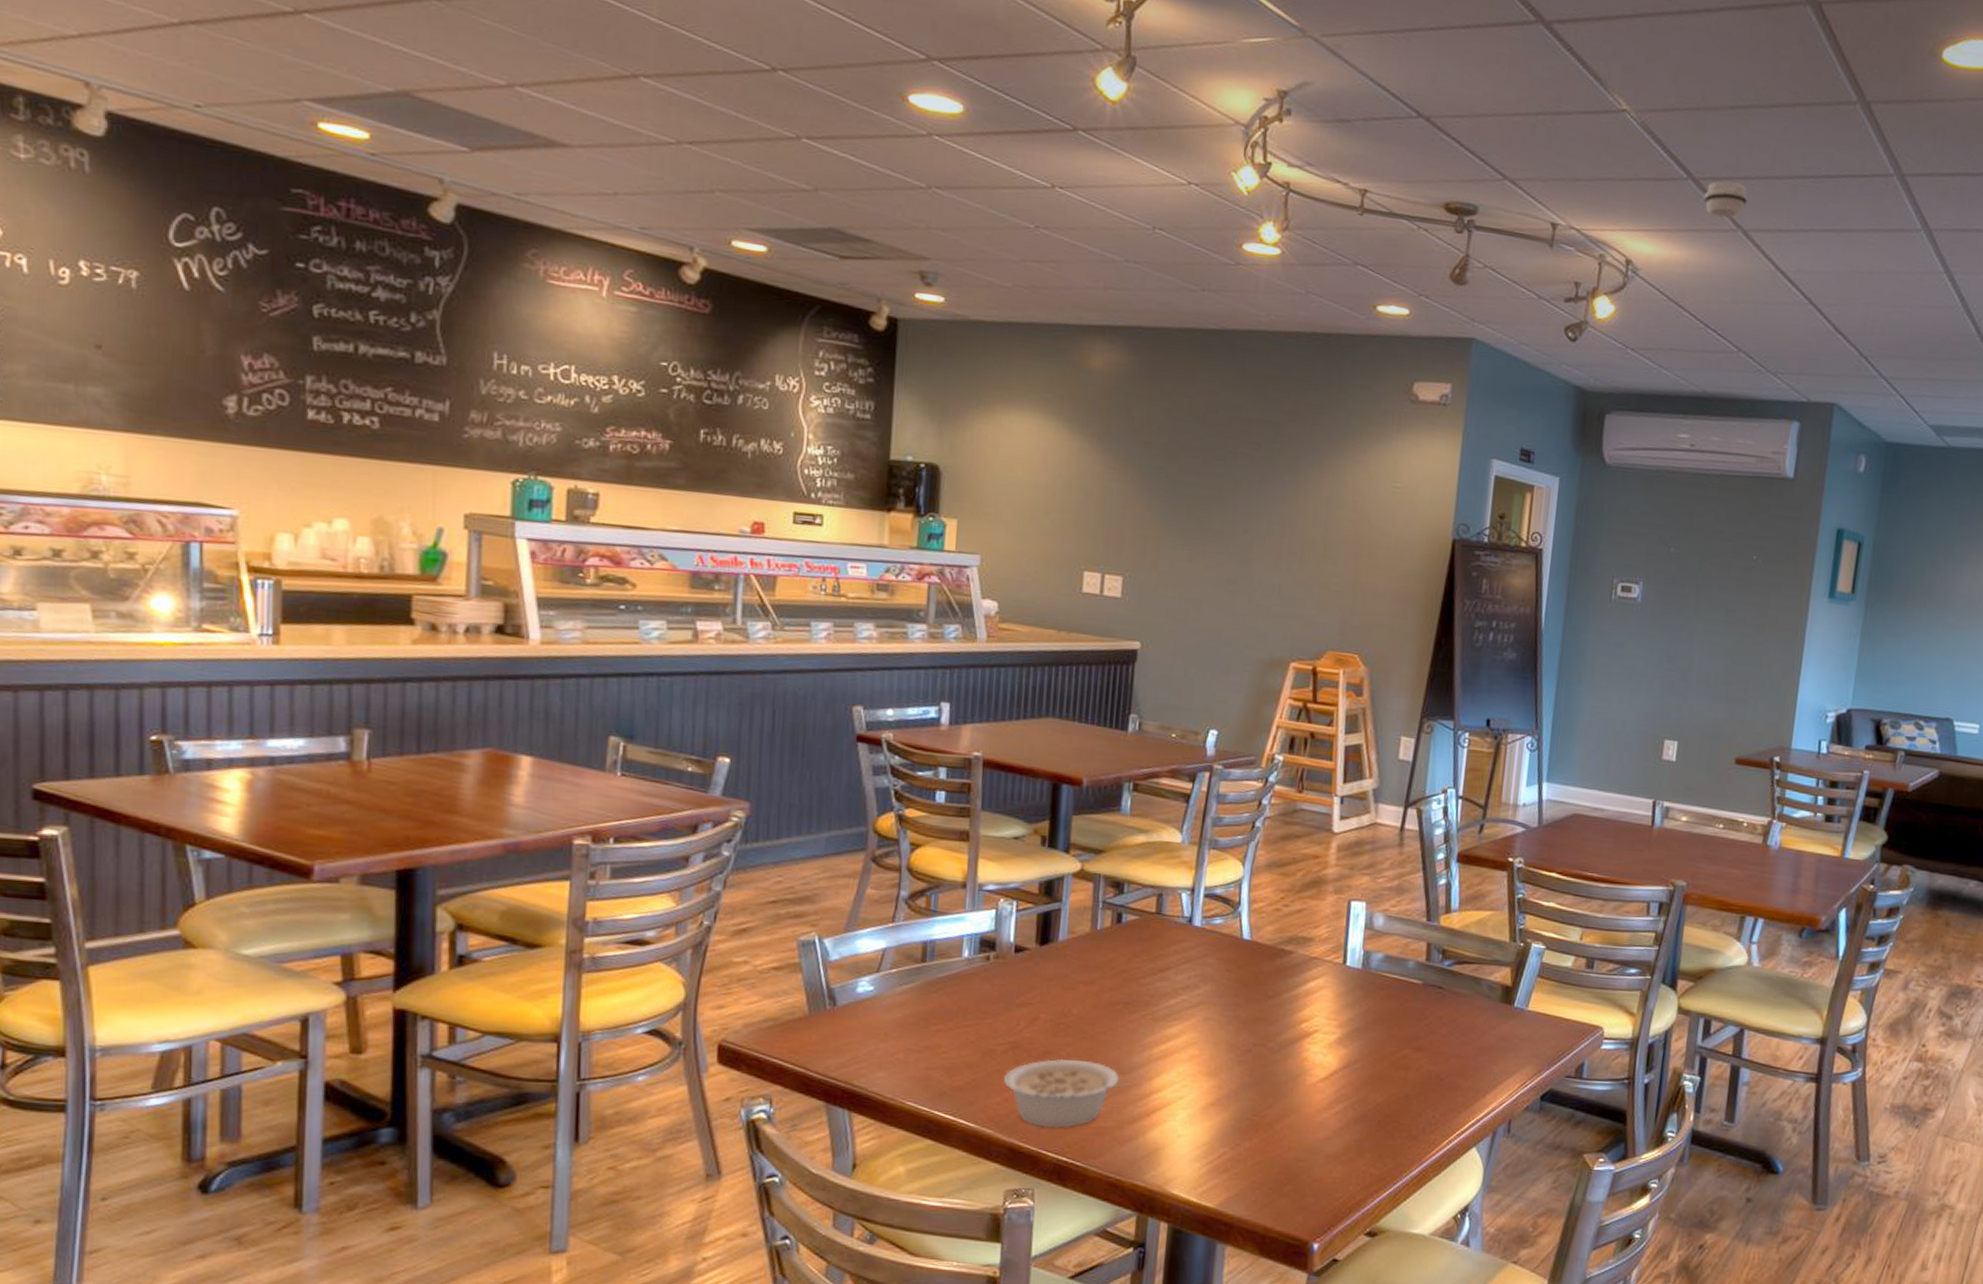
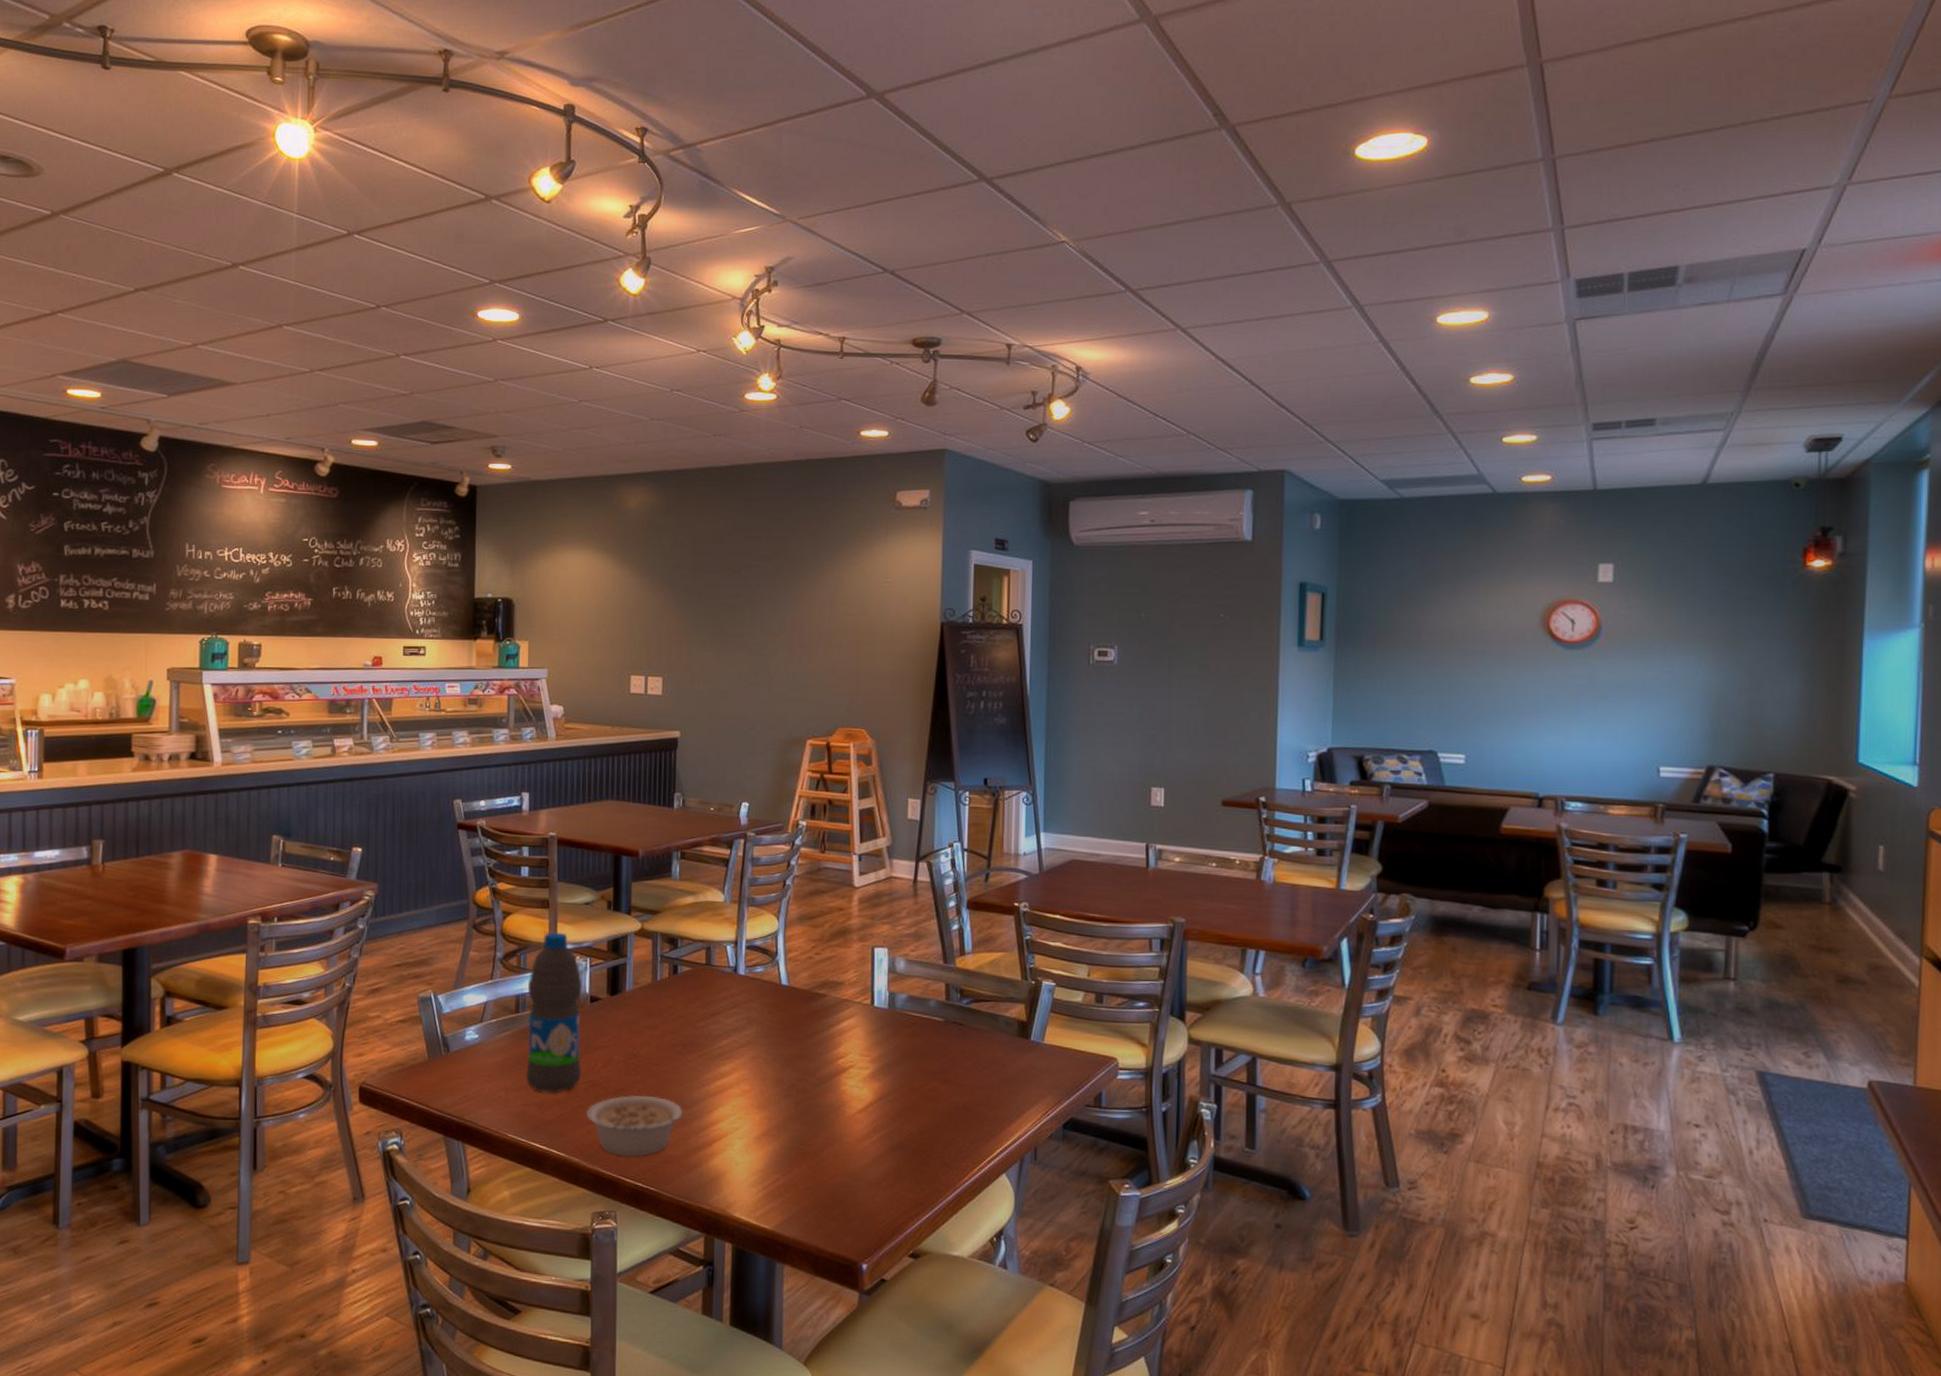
water bottle: none [931,869,1007,1055] -> present [526,932,583,1093]
smoke detector: present [1703,181,1749,218] -> none [1142,288,1184,320]

